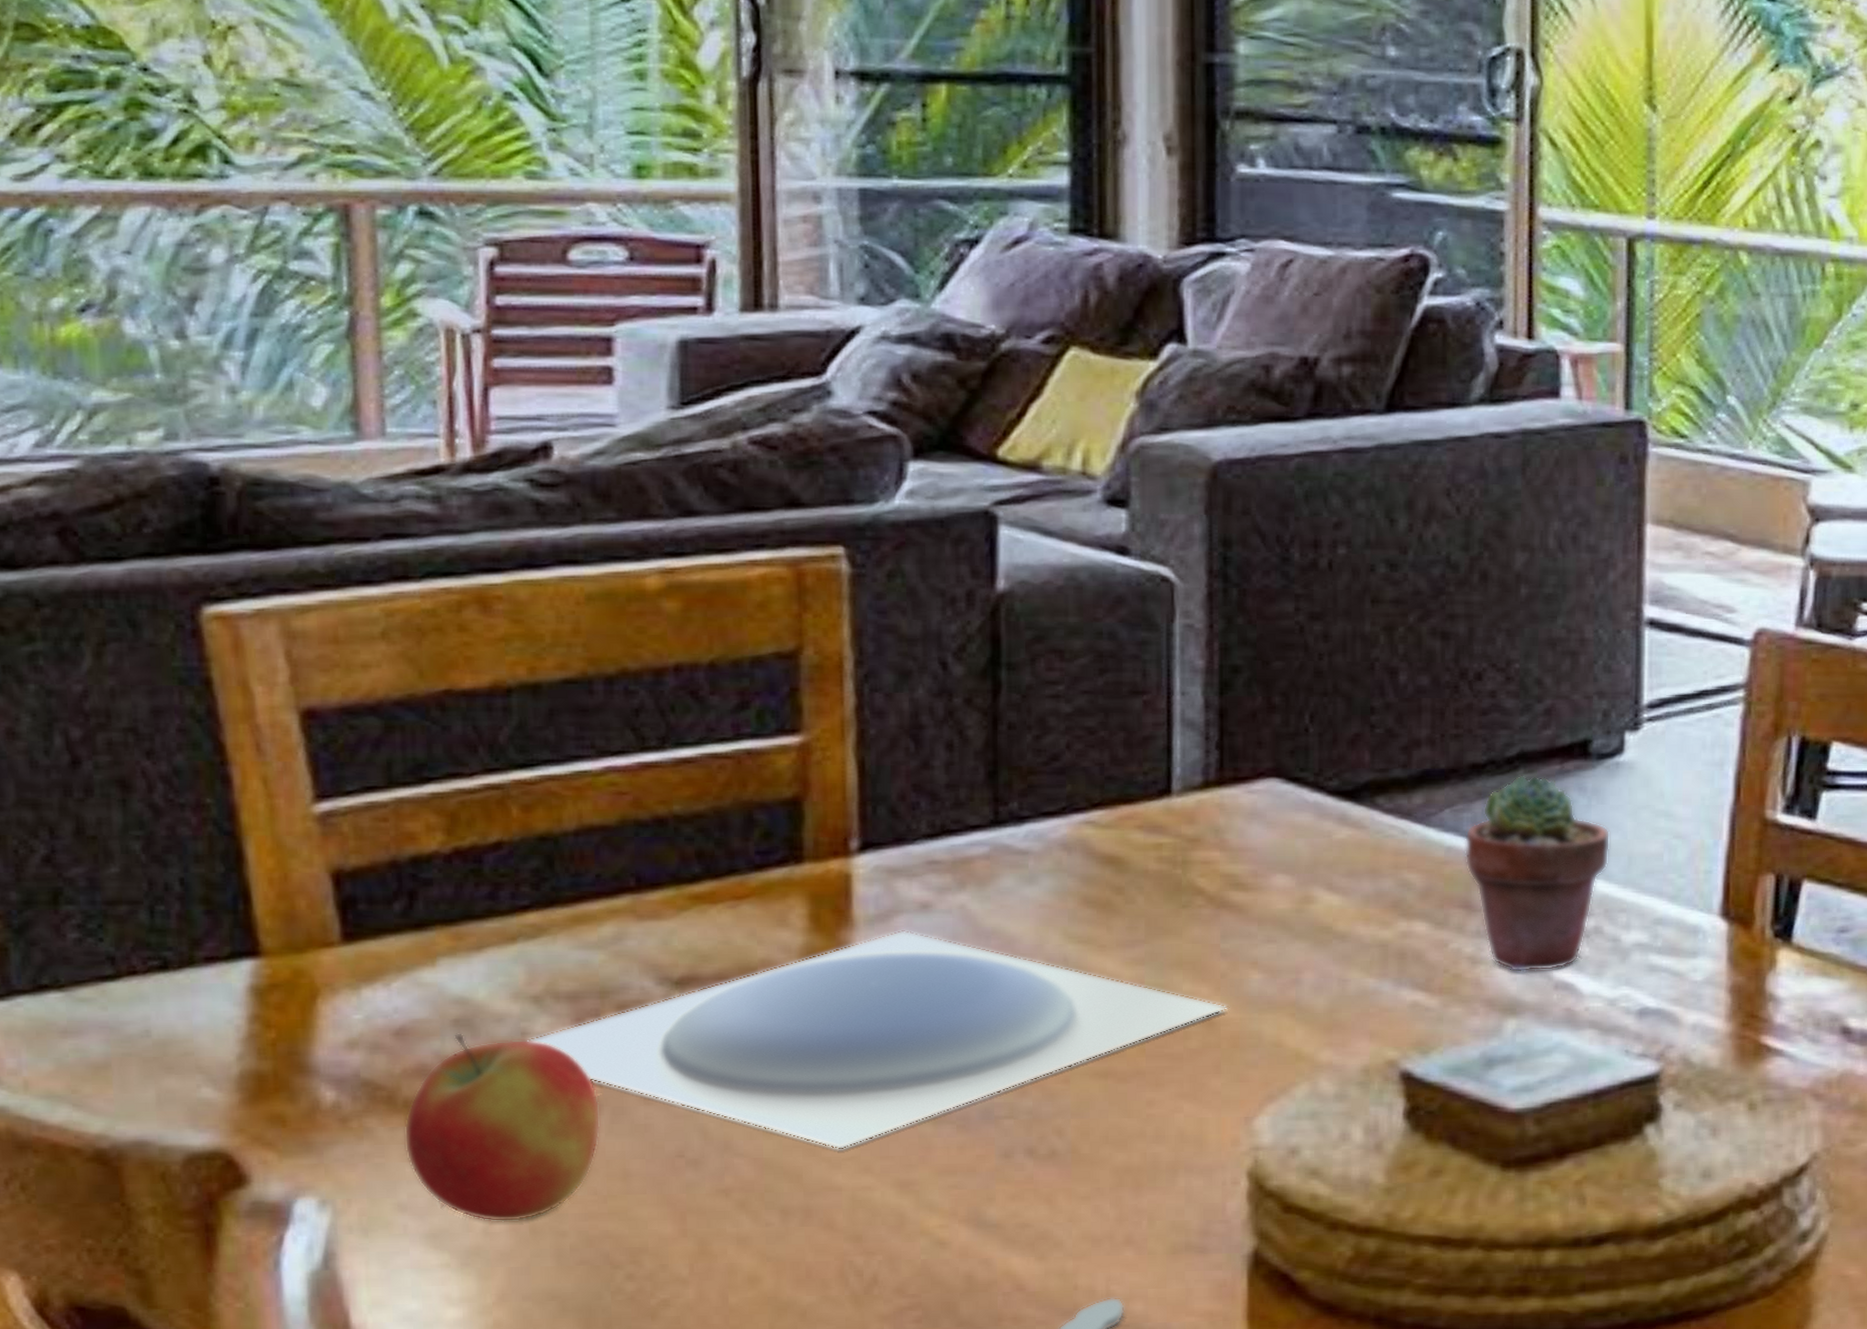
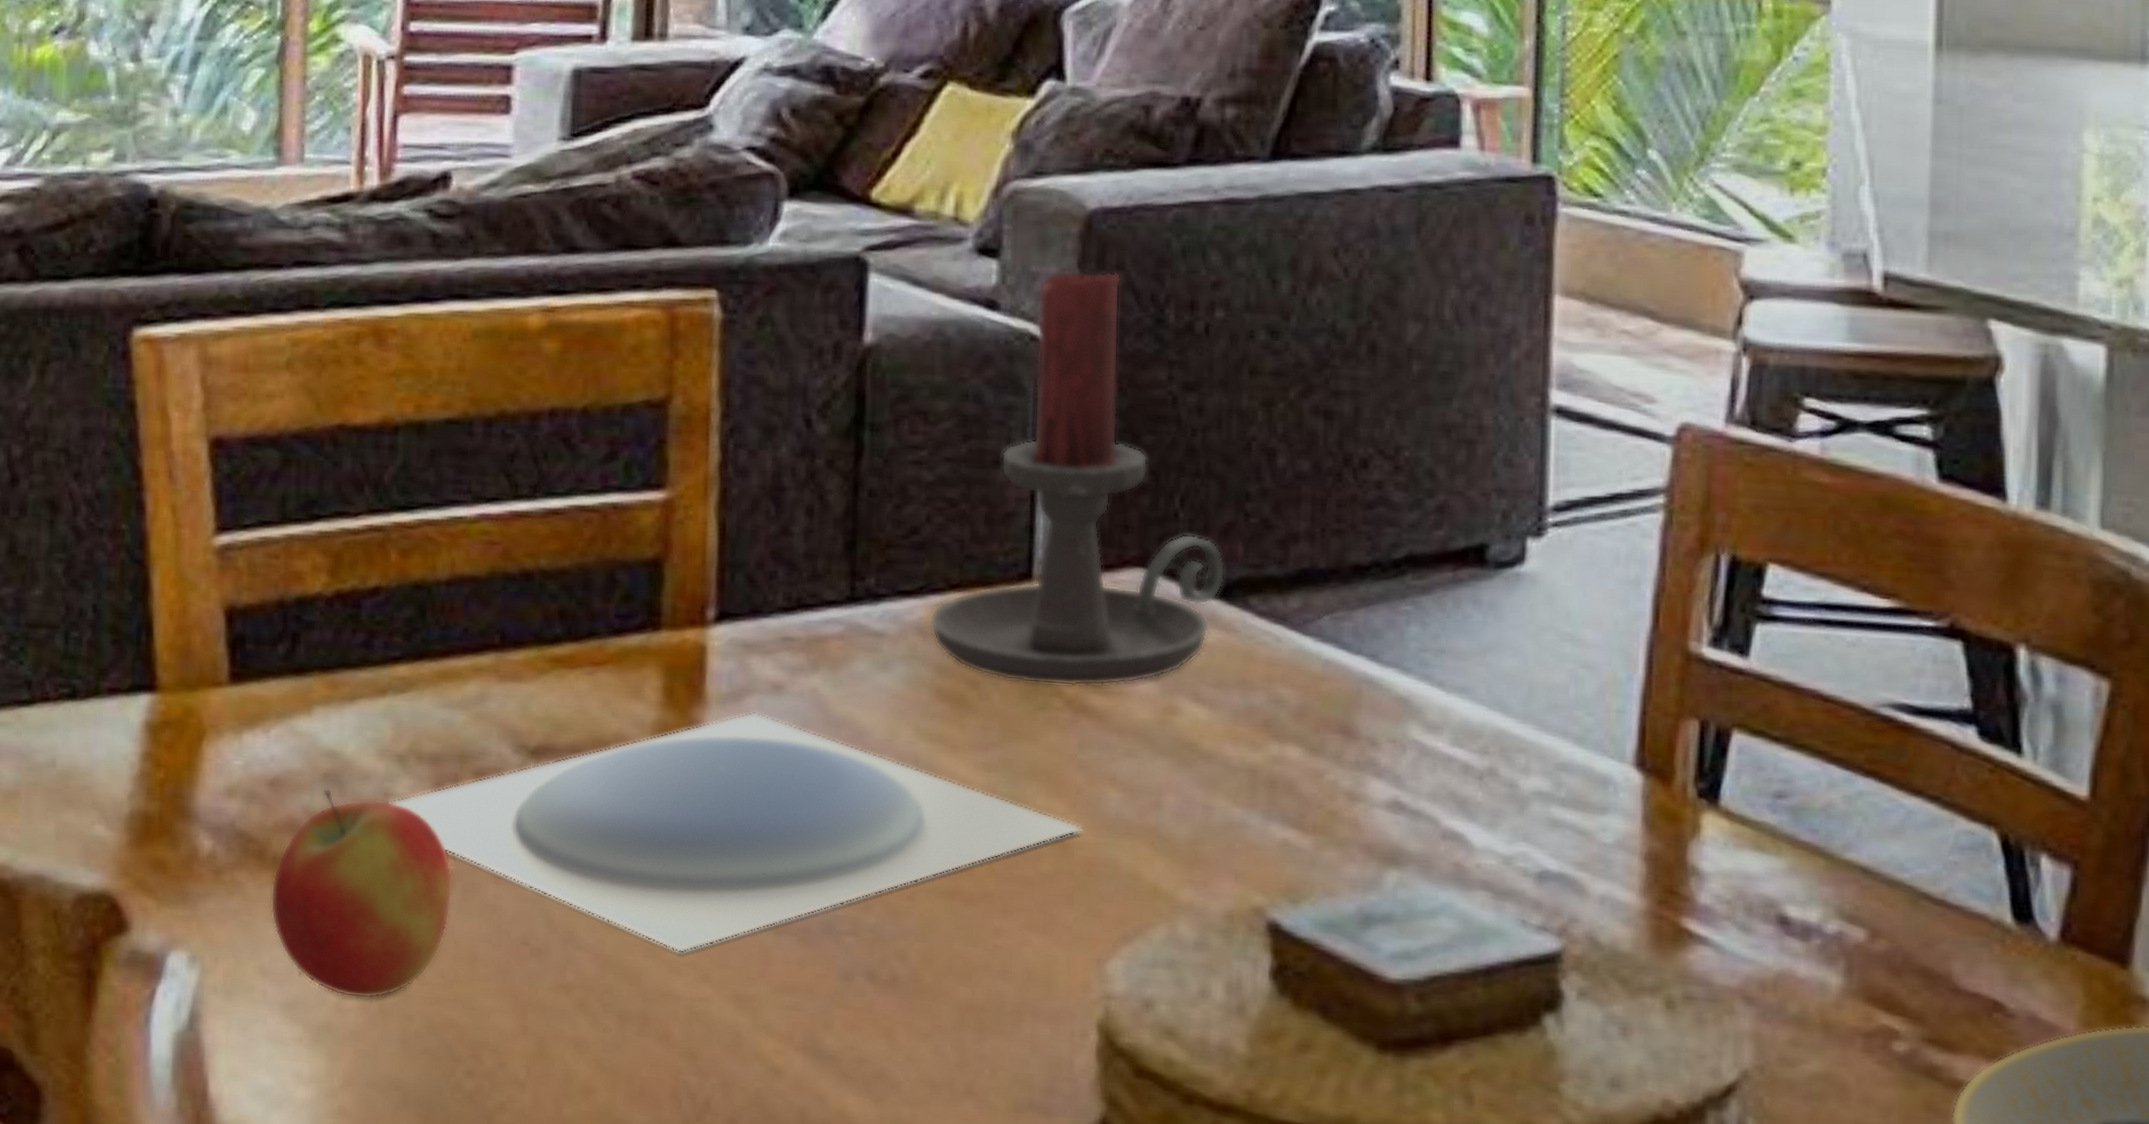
candle holder: none [1073,515,1354,886] -> present [929,269,1226,687]
potted succulent: present [1465,775,1611,972] -> none [1344,581,1509,816]

